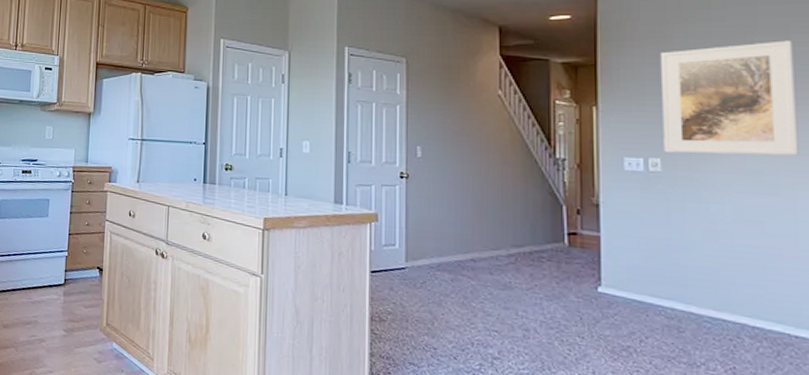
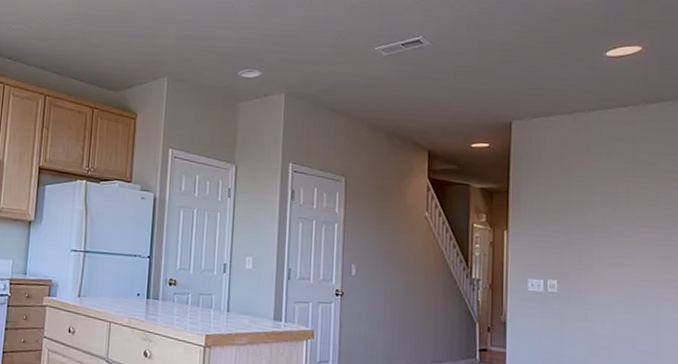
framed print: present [659,40,799,156] -> none [559,176,663,280]

